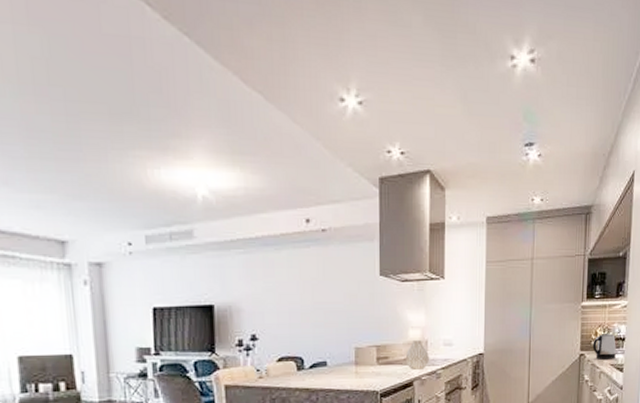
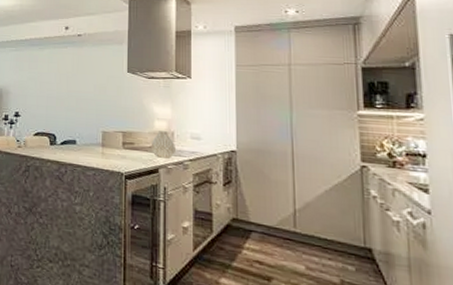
kettle: present [592,334,616,360] -> none [378,147,415,177]

